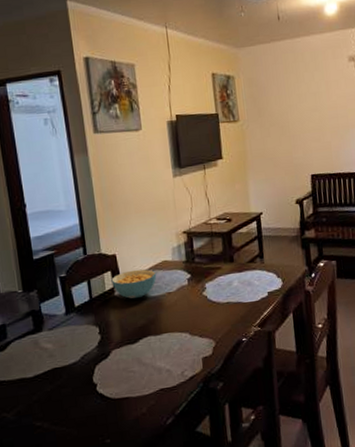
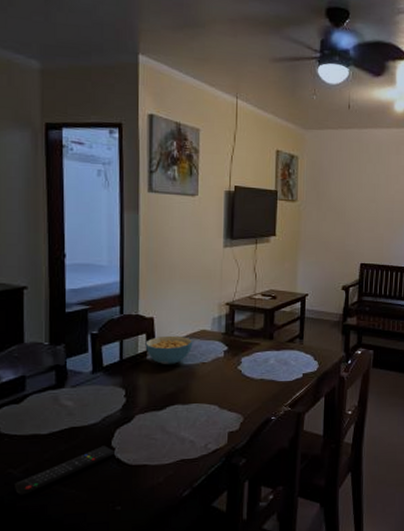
remote control: none [10,383,98,437] -> present [15,446,116,495]

